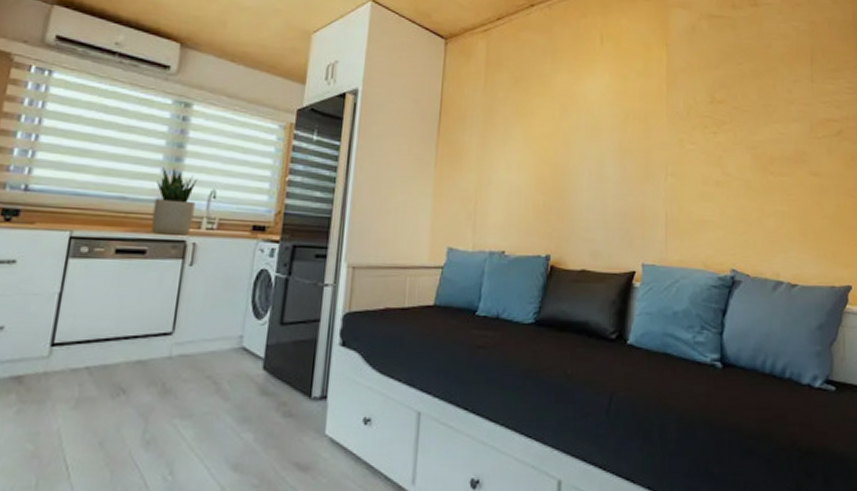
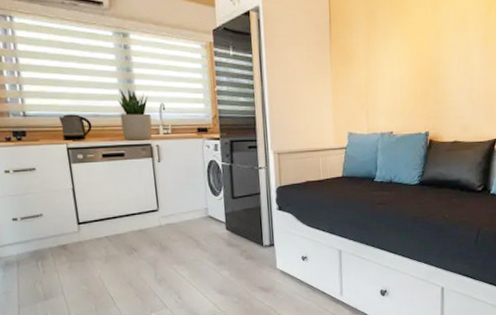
kettle: none [68,193,114,229] -> present [58,114,92,142]

